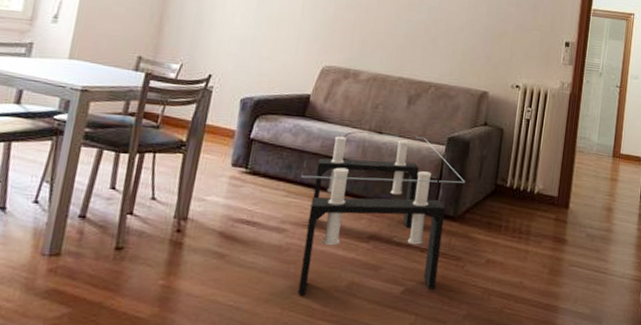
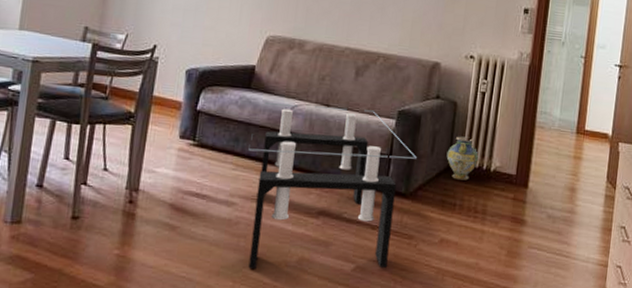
ceramic jug: none [493,161,524,203] -> present [446,136,480,180]

